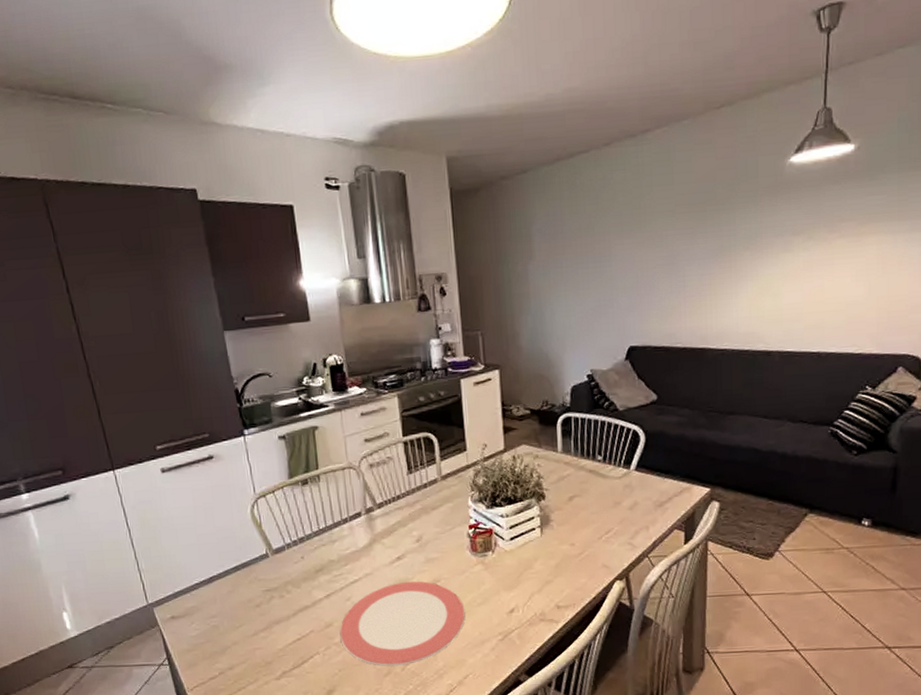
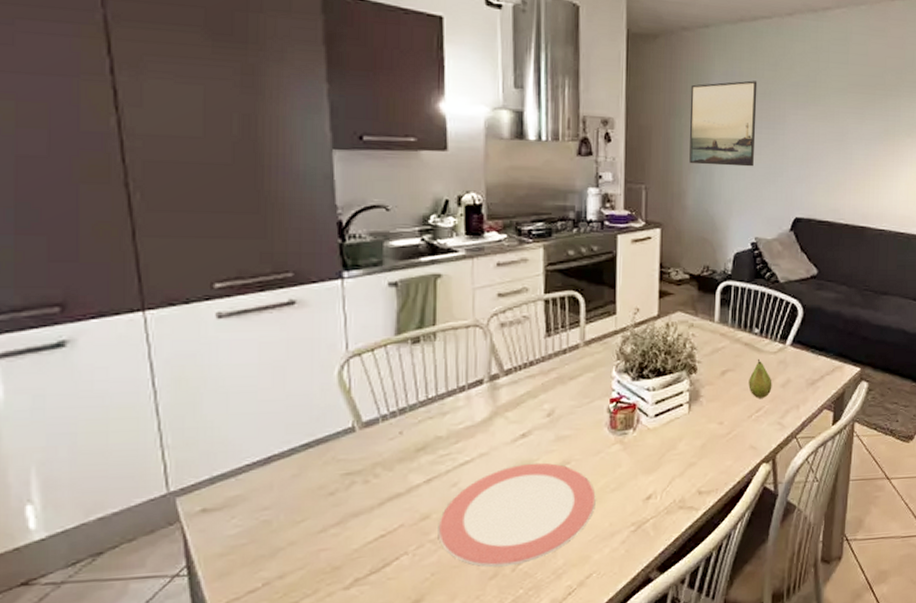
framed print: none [514,217,583,307] -> present [689,80,758,167]
fruit: none [596,483,620,521] -> present [748,358,772,398]

